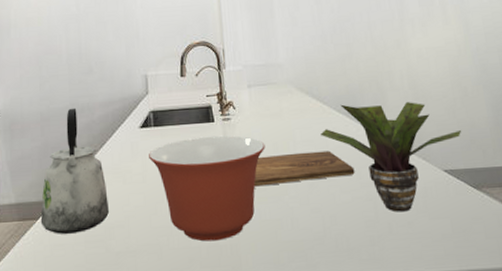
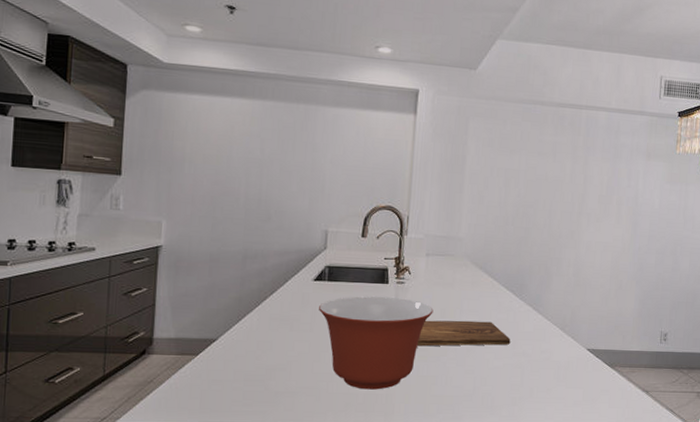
kettle: present [40,108,109,234] -> none [200,252,273,371]
potted plant: present [320,102,462,212] -> none [486,282,610,380]

